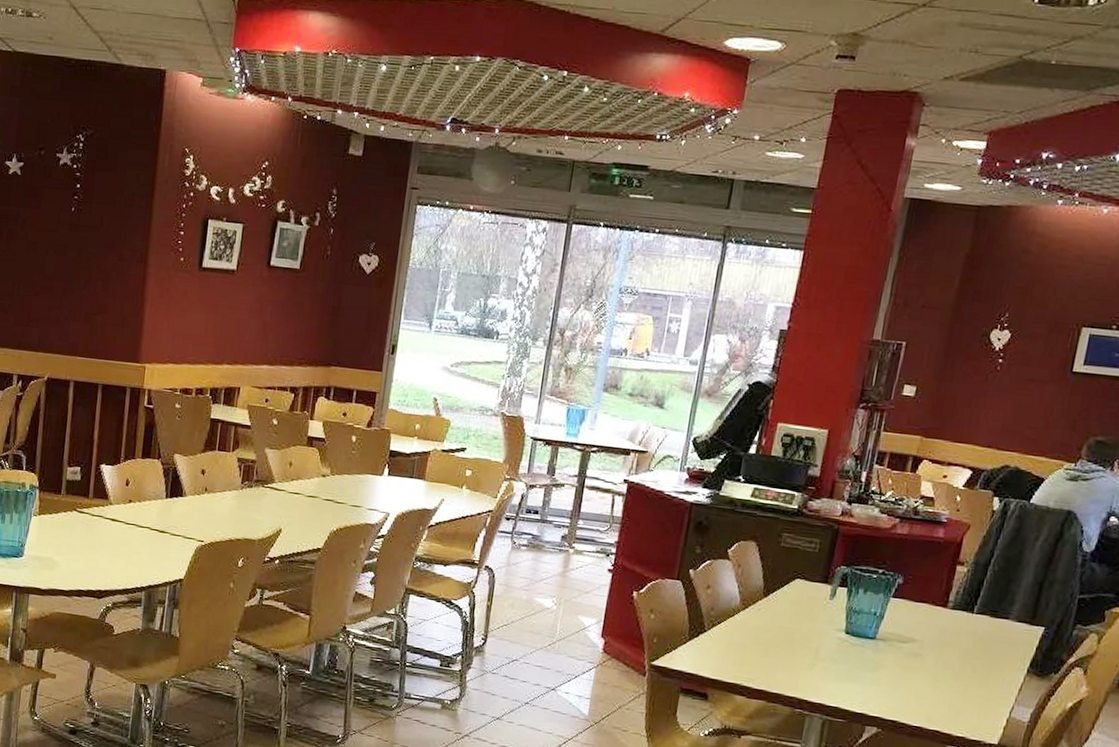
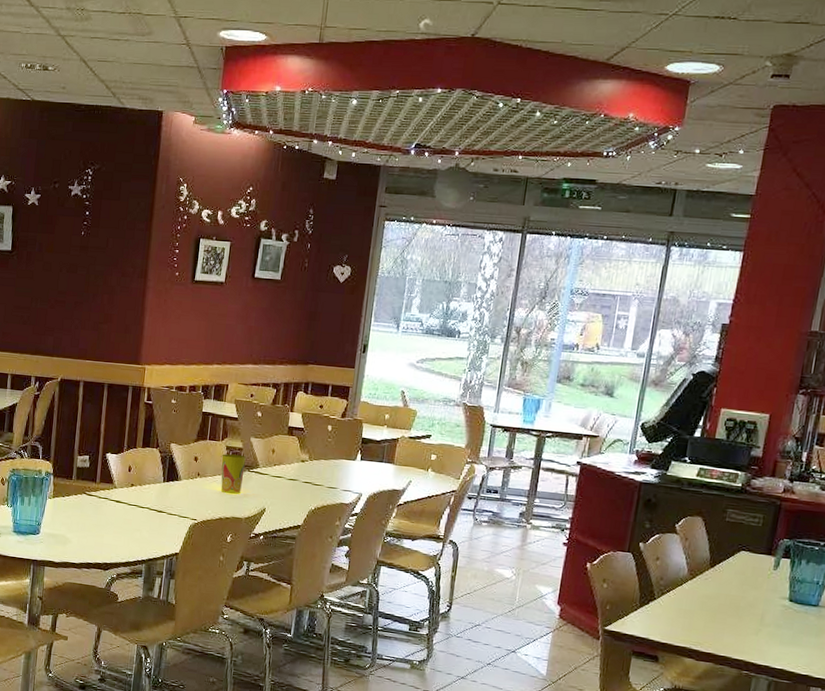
cup: none [231,466,260,514] -> present [220,454,246,495]

